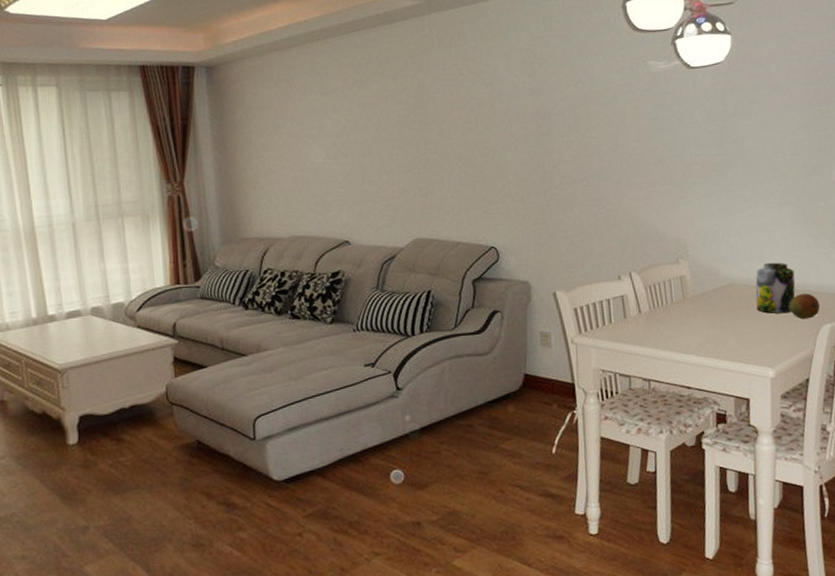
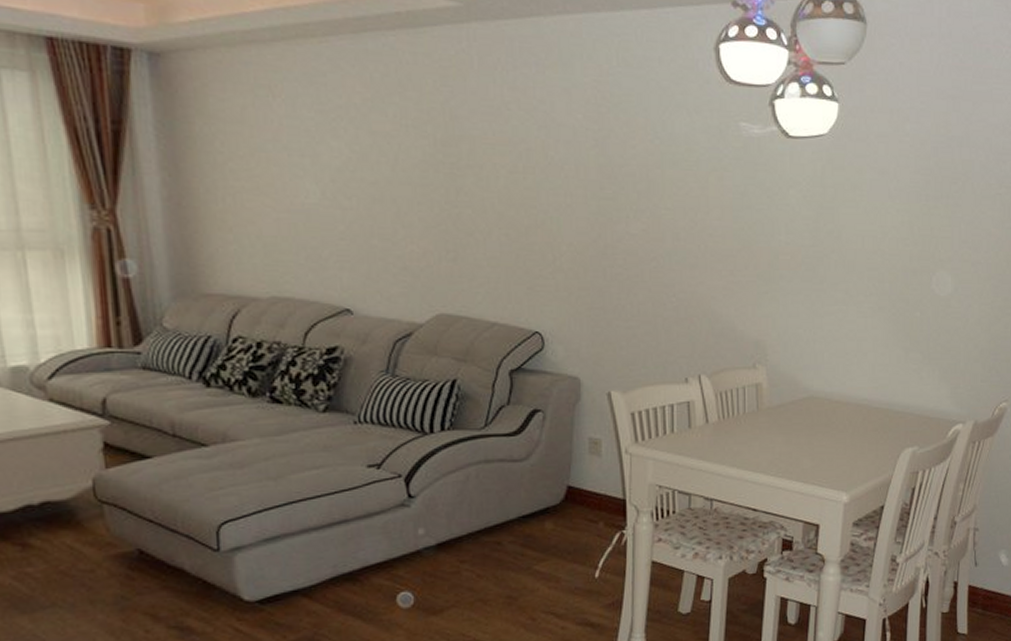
jar: present [755,262,796,314] -> none [836,375,881,433]
fruit: present [788,293,821,320] -> none [870,413,904,441]

